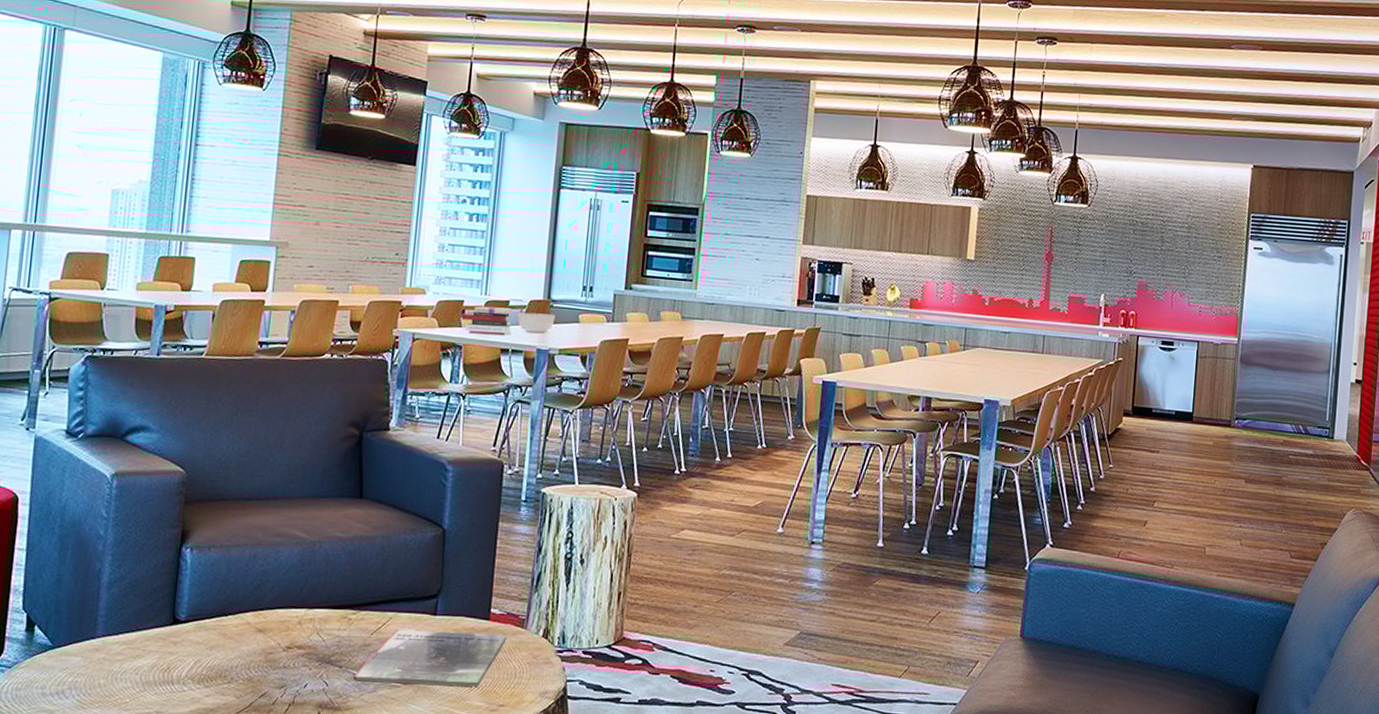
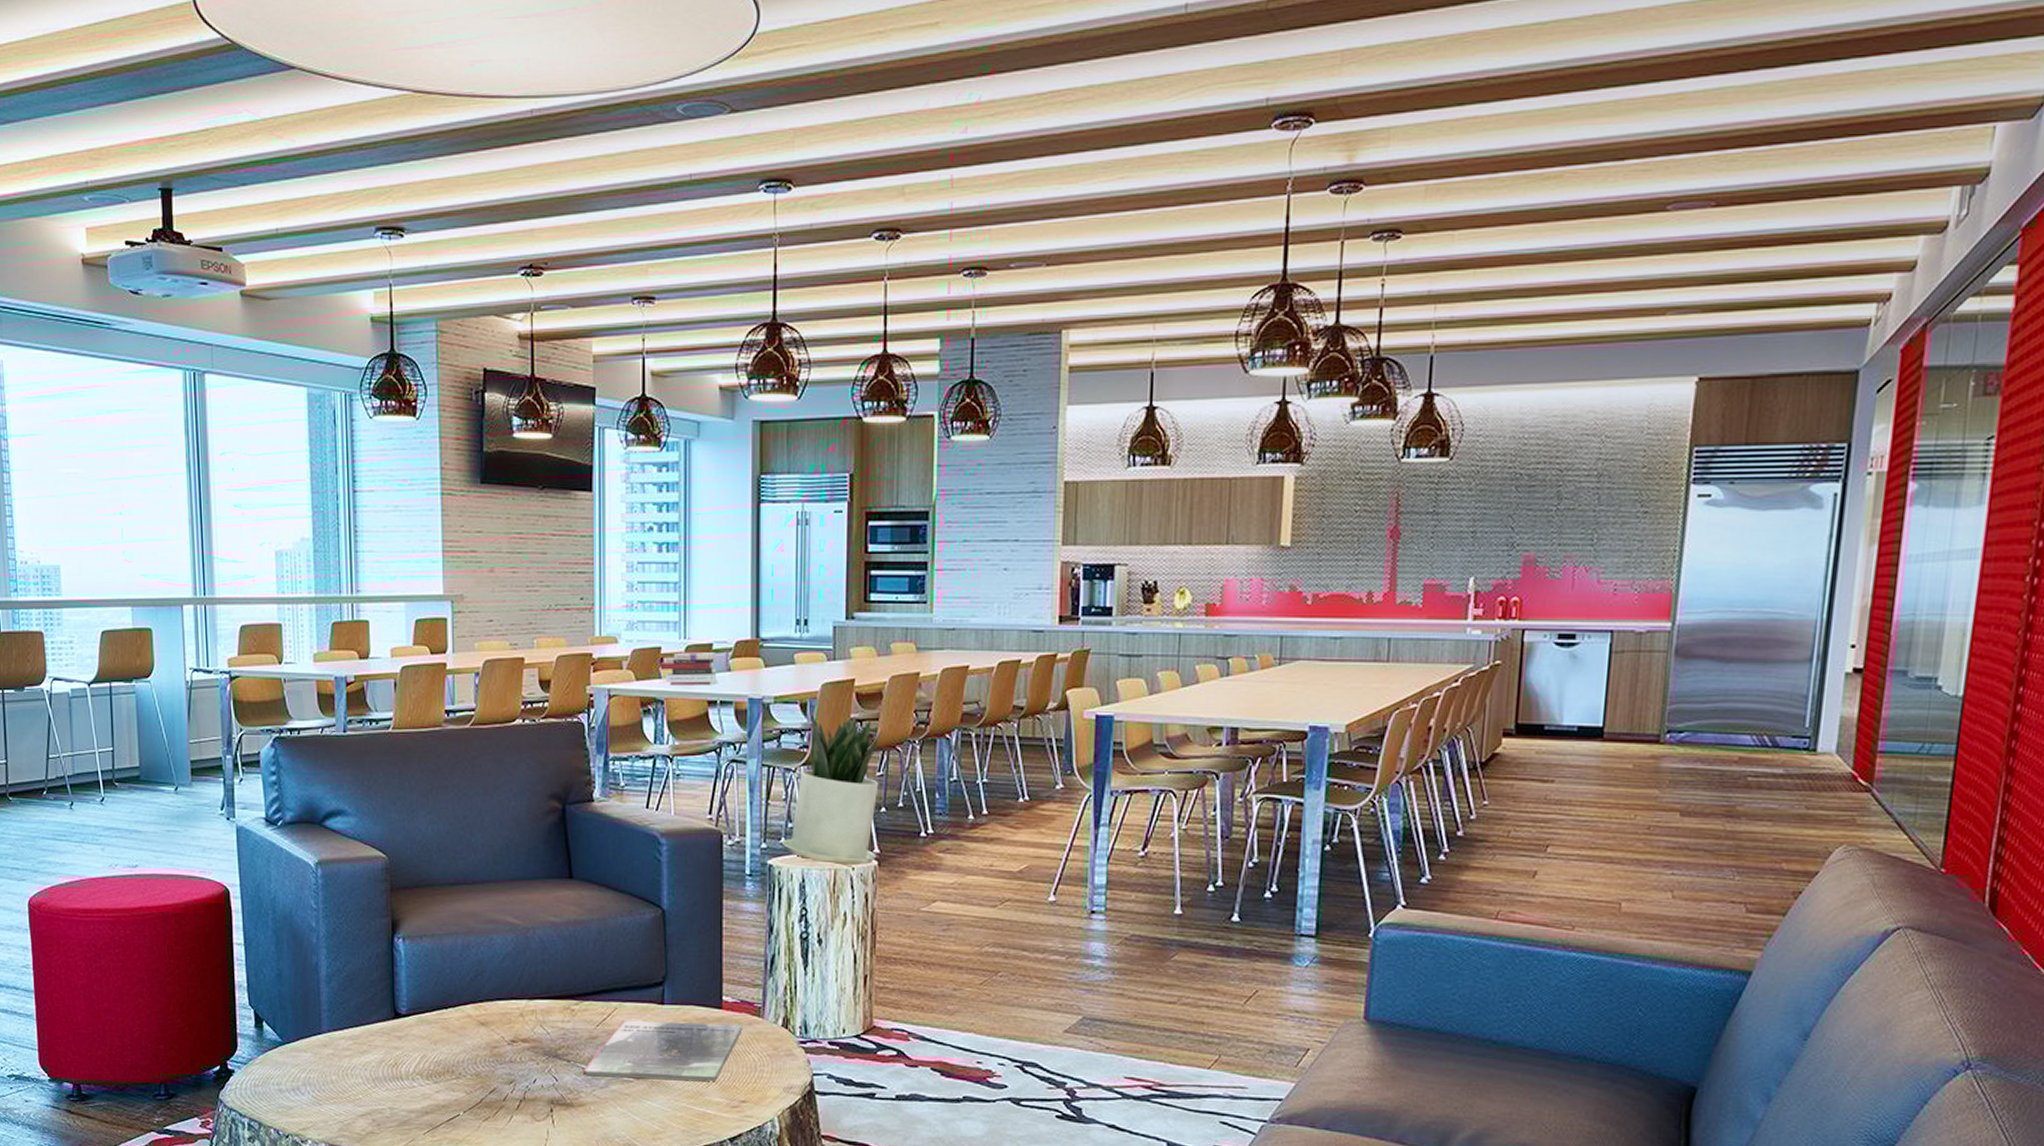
bowl: present [517,312,555,334] -> none [723,656,766,680]
planter: none [555,364,649,496] -> present [781,713,883,865]

